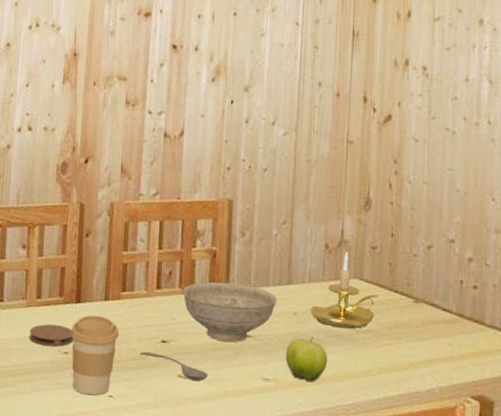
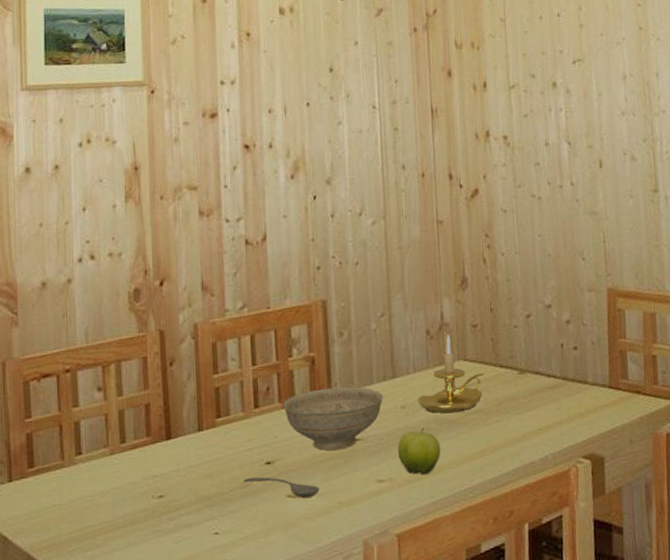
coaster: present [29,324,74,347] -> none [116,467,169,494]
coffee cup: present [71,315,119,396] -> none [164,448,219,538]

